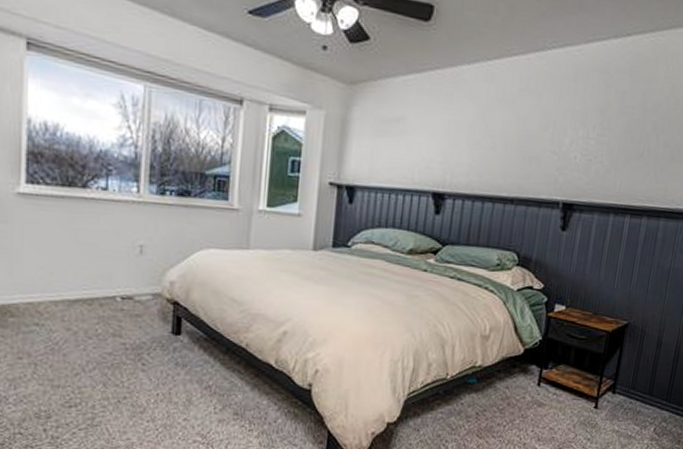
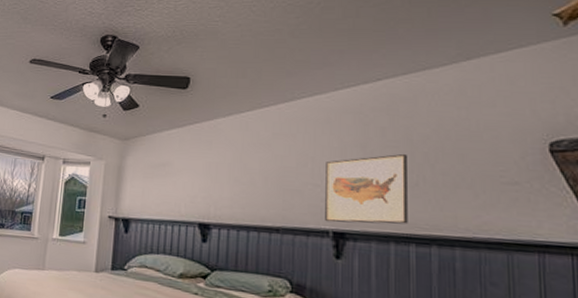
wall art: none [557,121,639,196] -> present [325,153,408,225]

